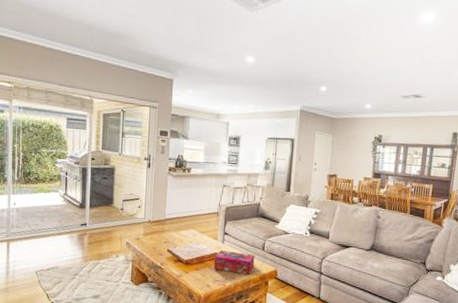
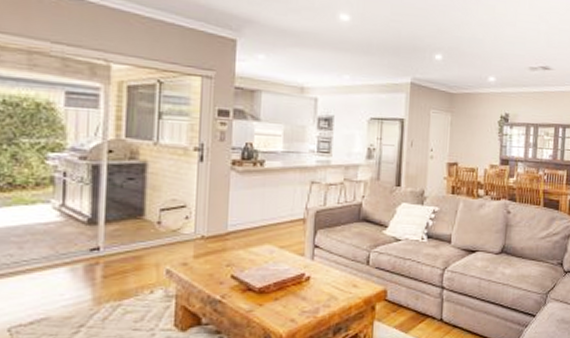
tissue box: present [213,250,255,275] -> none [299,269,357,300]

